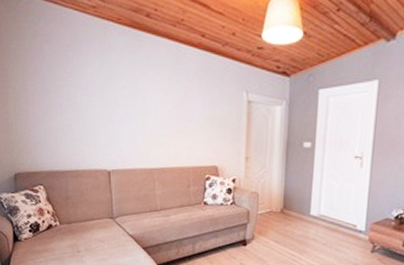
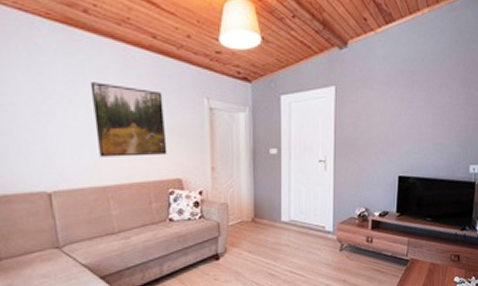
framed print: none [147,77,207,144] -> present [90,82,168,157]

